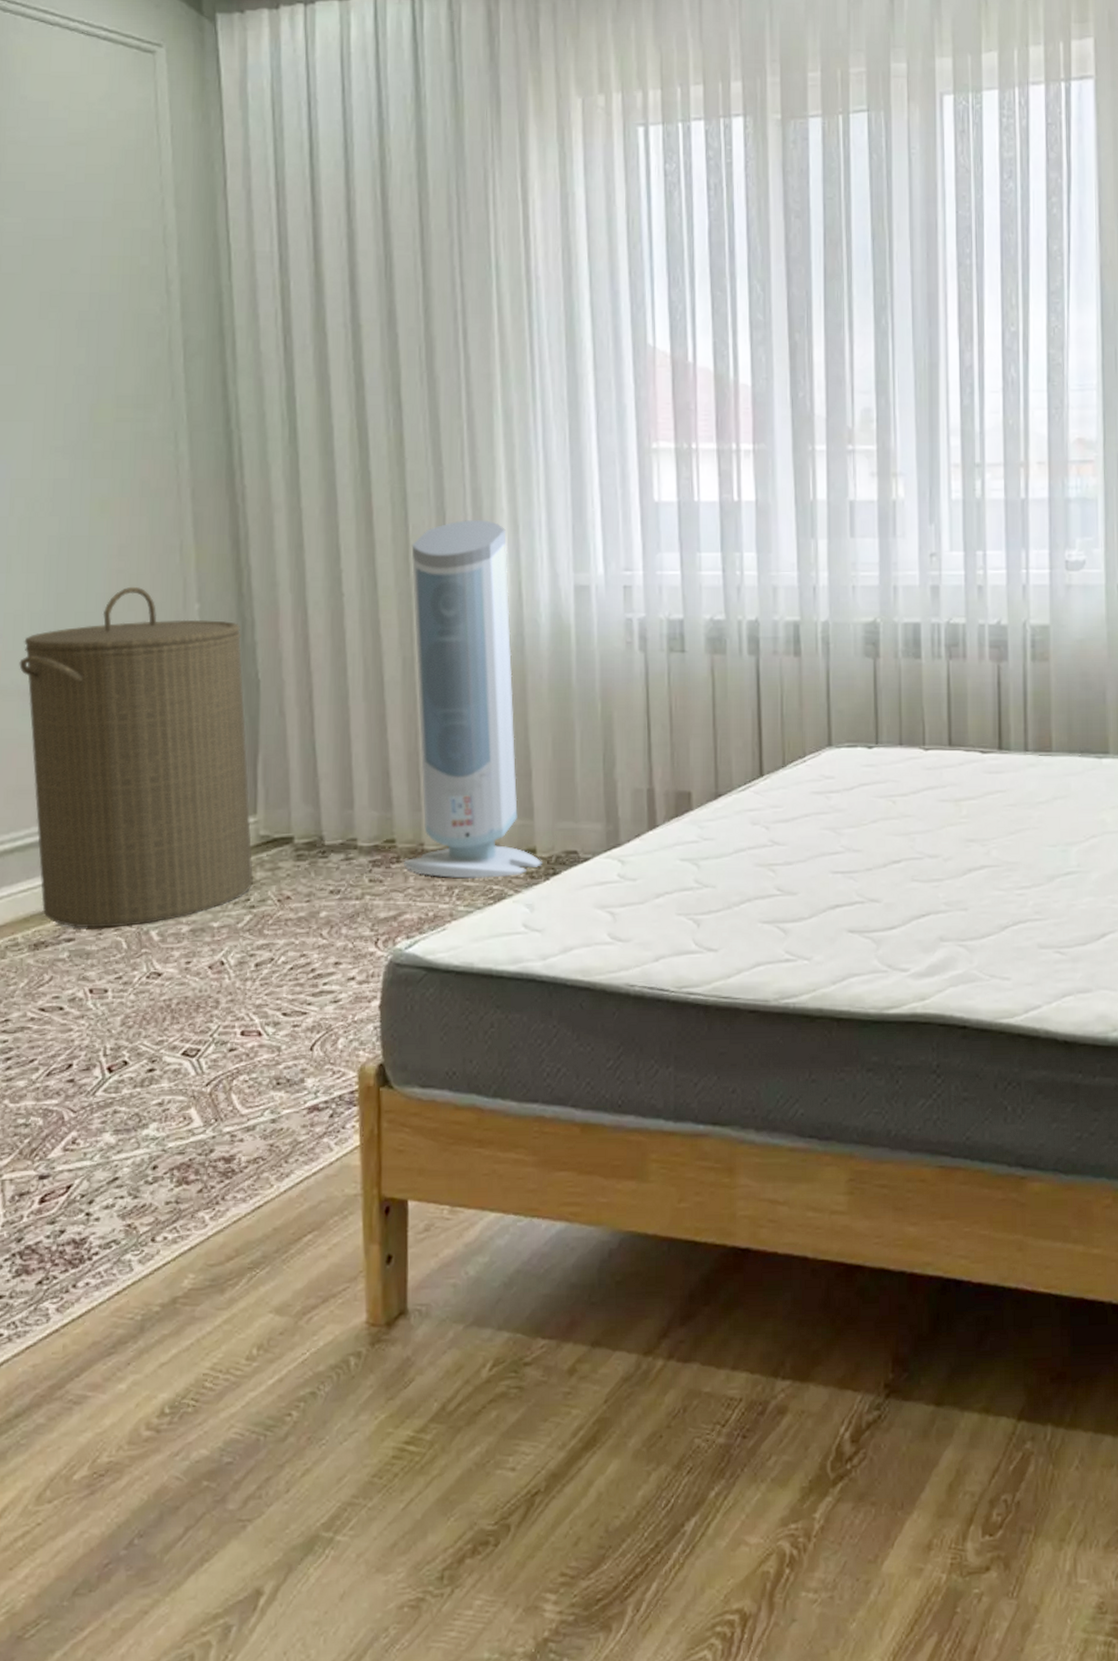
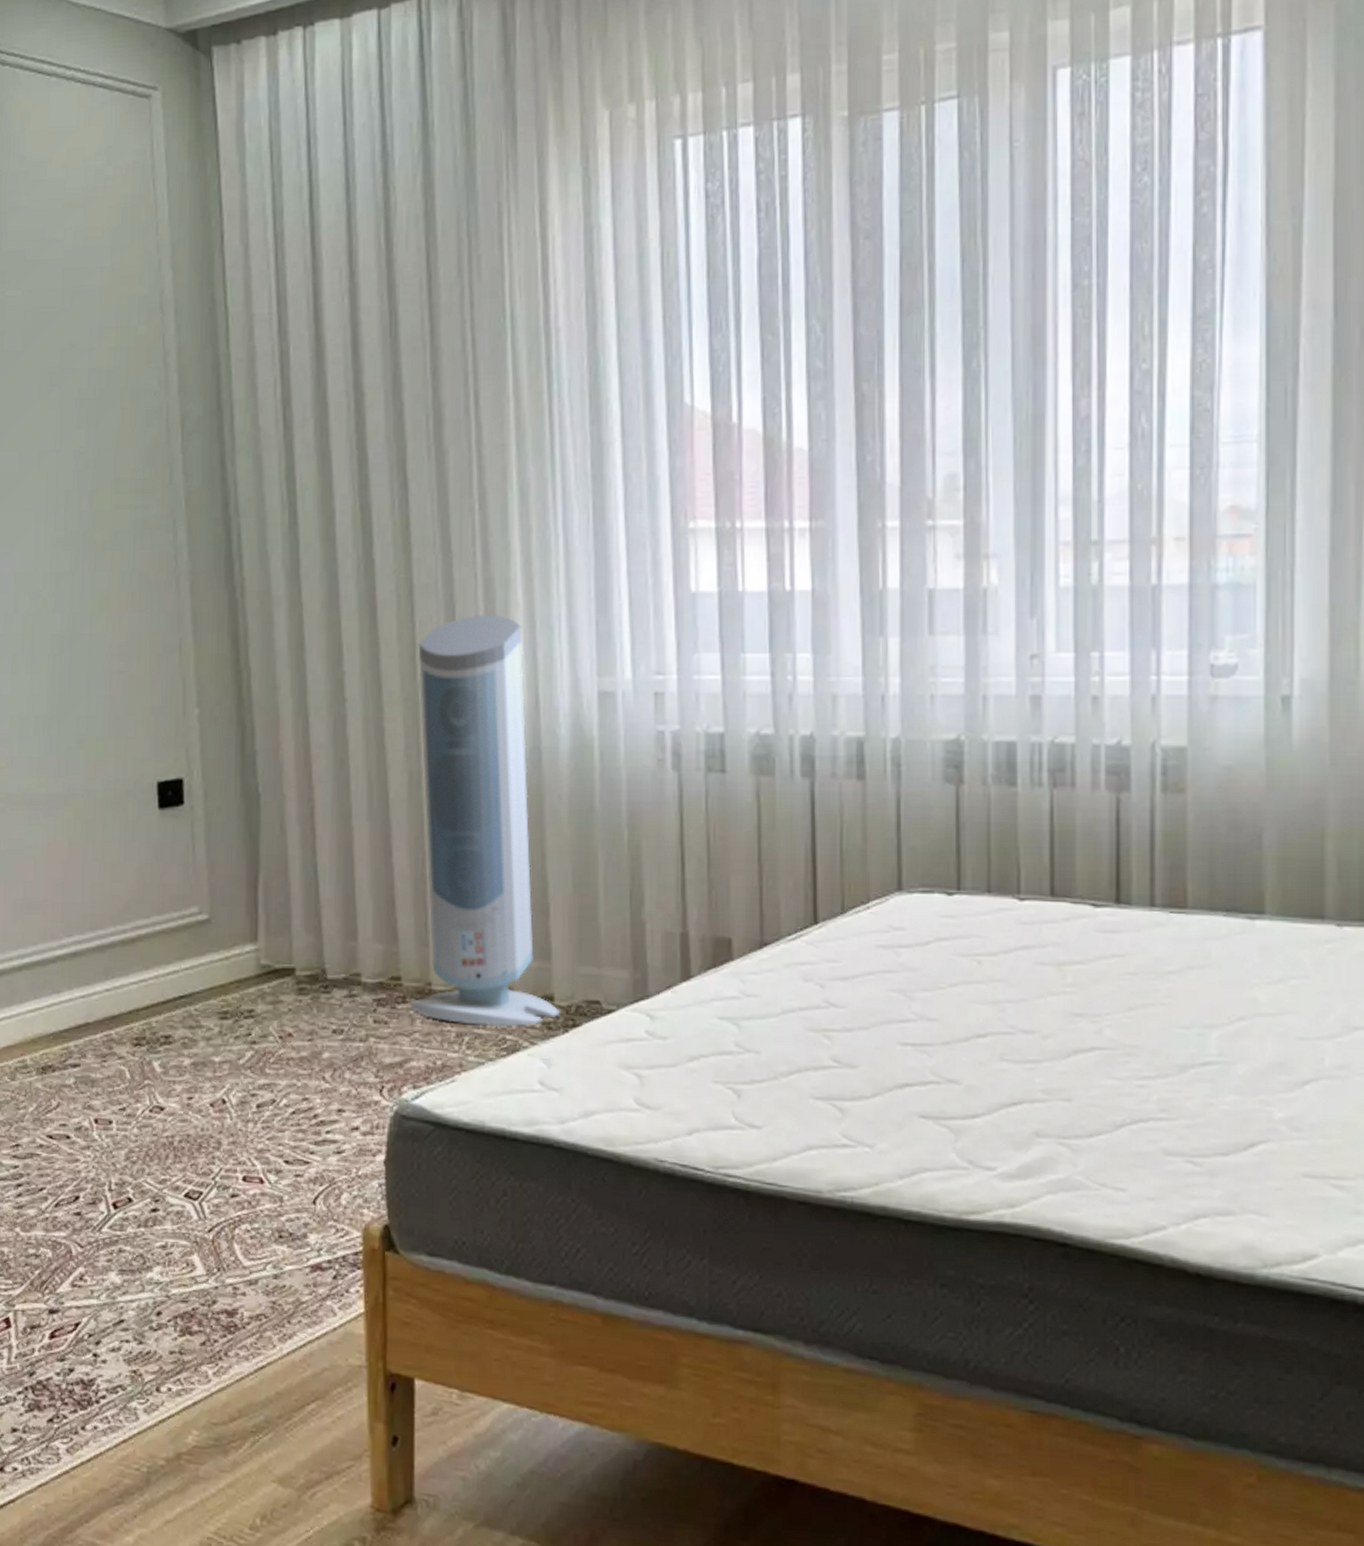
laundry hamper: present [19,586,254,928] -> none [25,689,255,1056]

